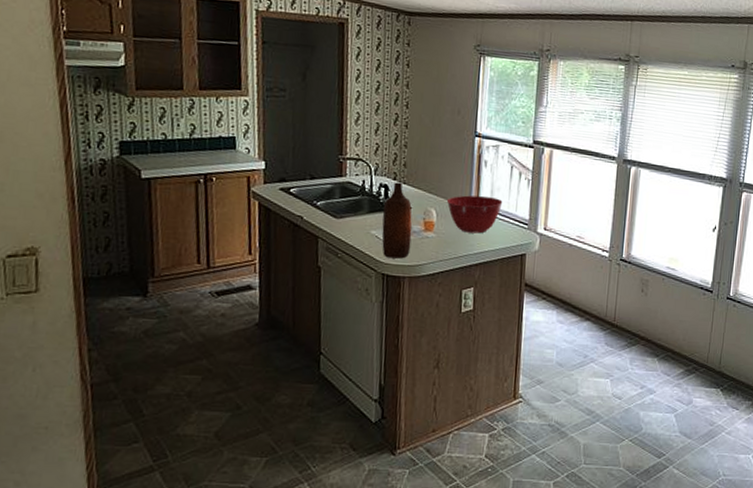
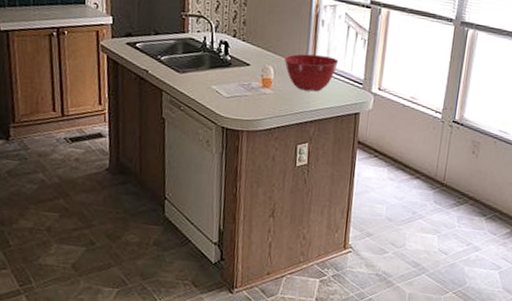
bottle: present [381,182,412,259] -> none [221,39,251,113]

